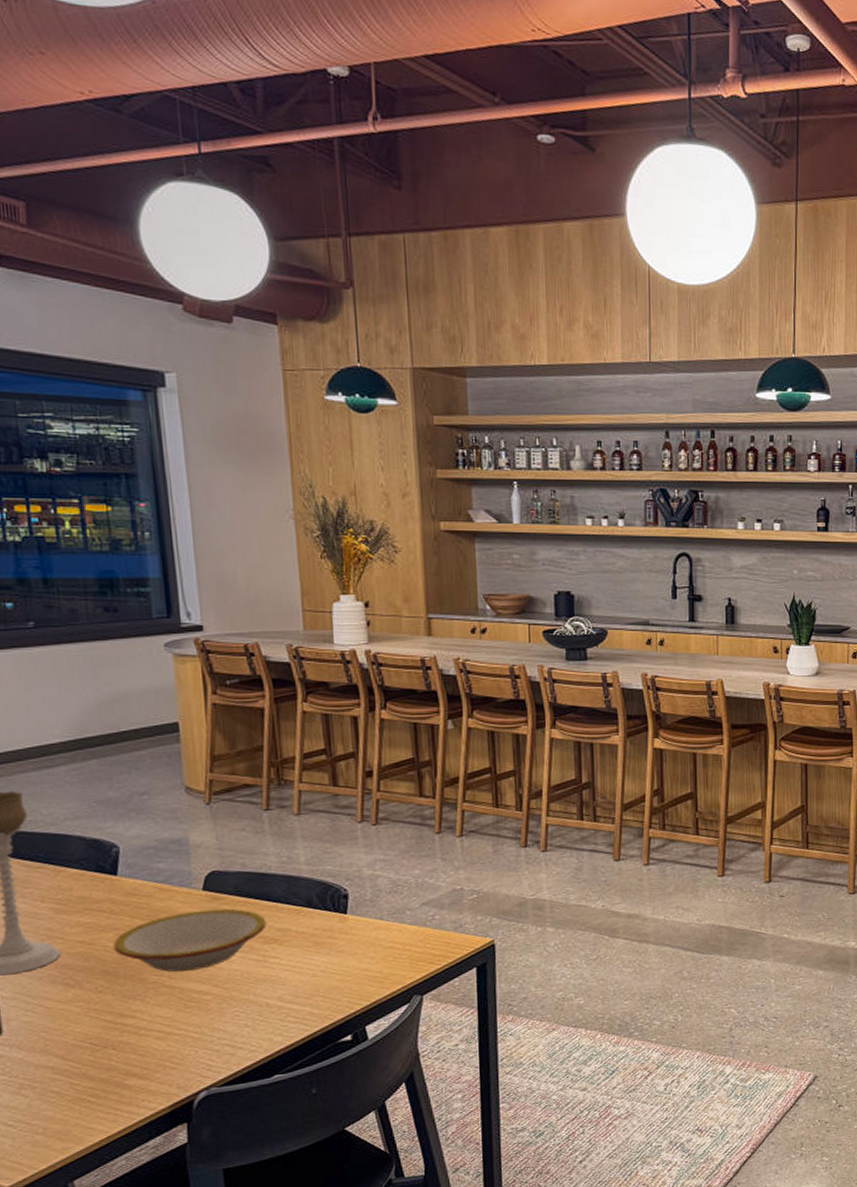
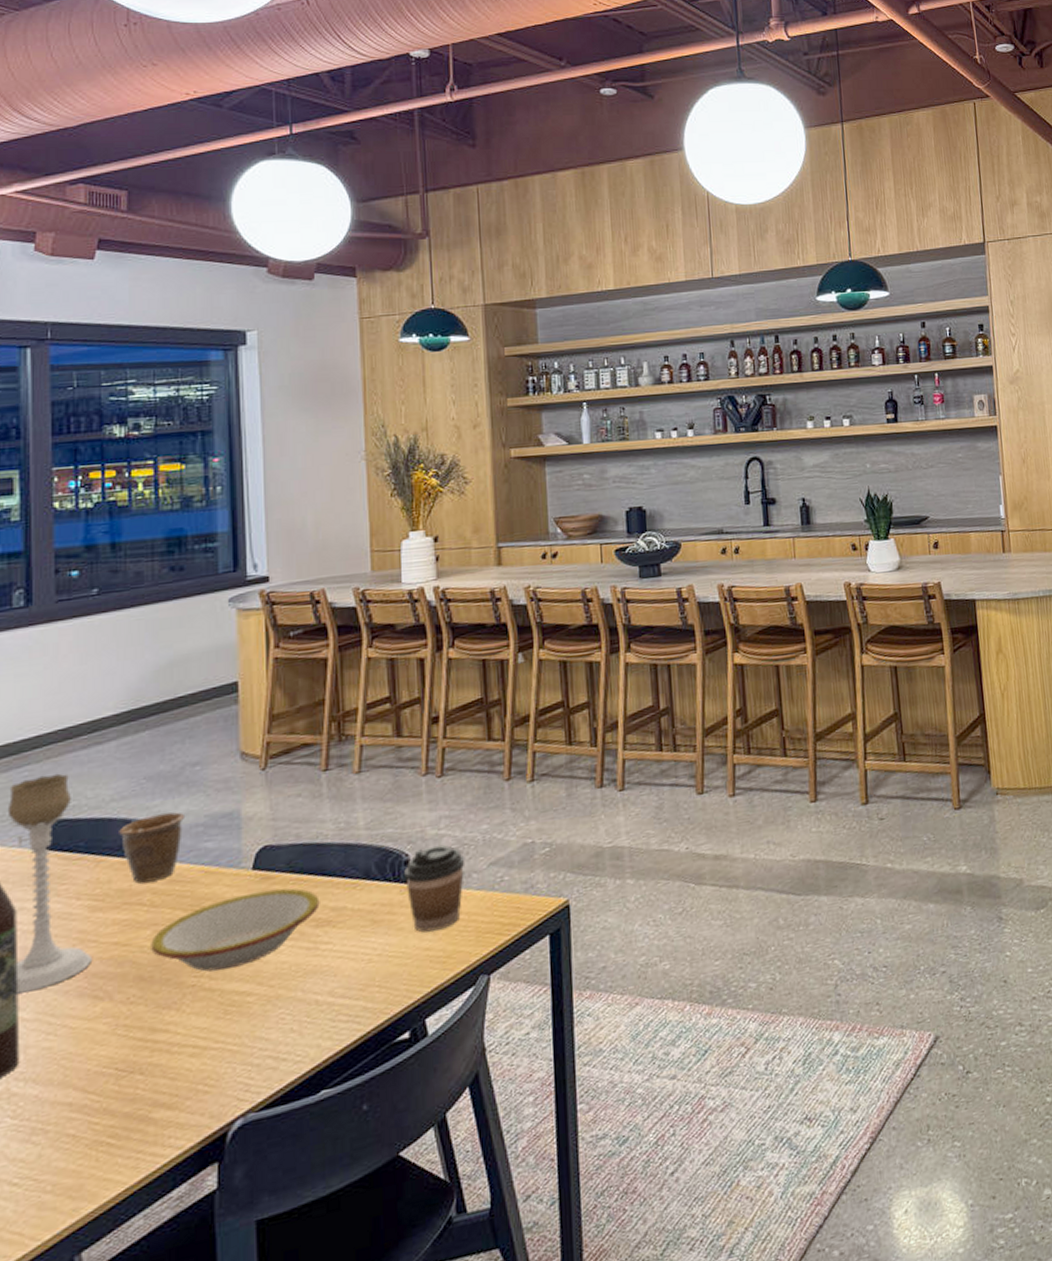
mug: none [75,834,137,893] -> present [119,812,186,884]
coffee cup: none [343,884,400,956] -> present [404,845,466,933]

